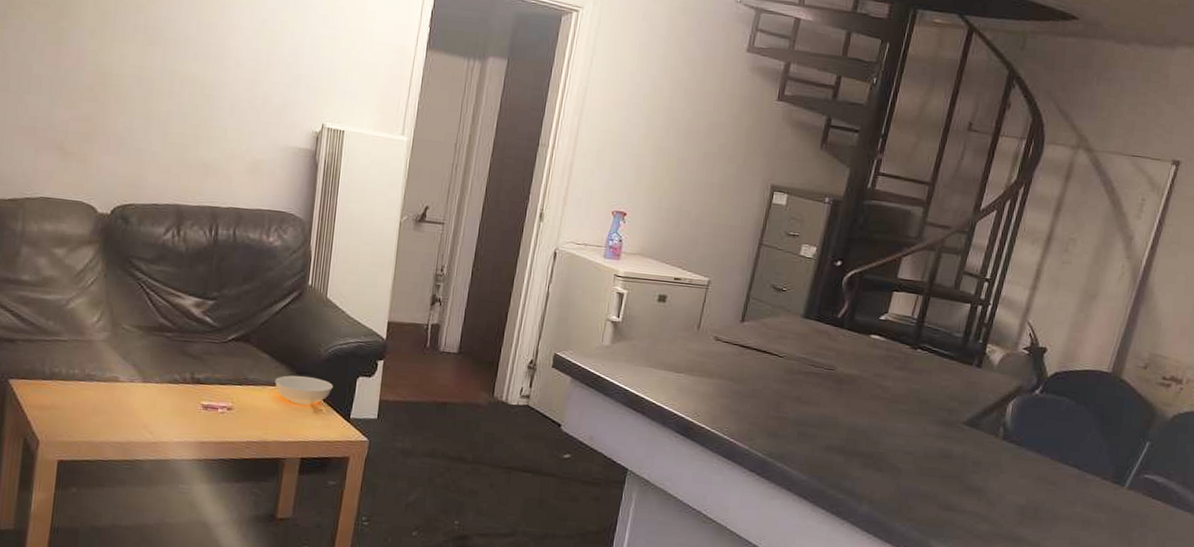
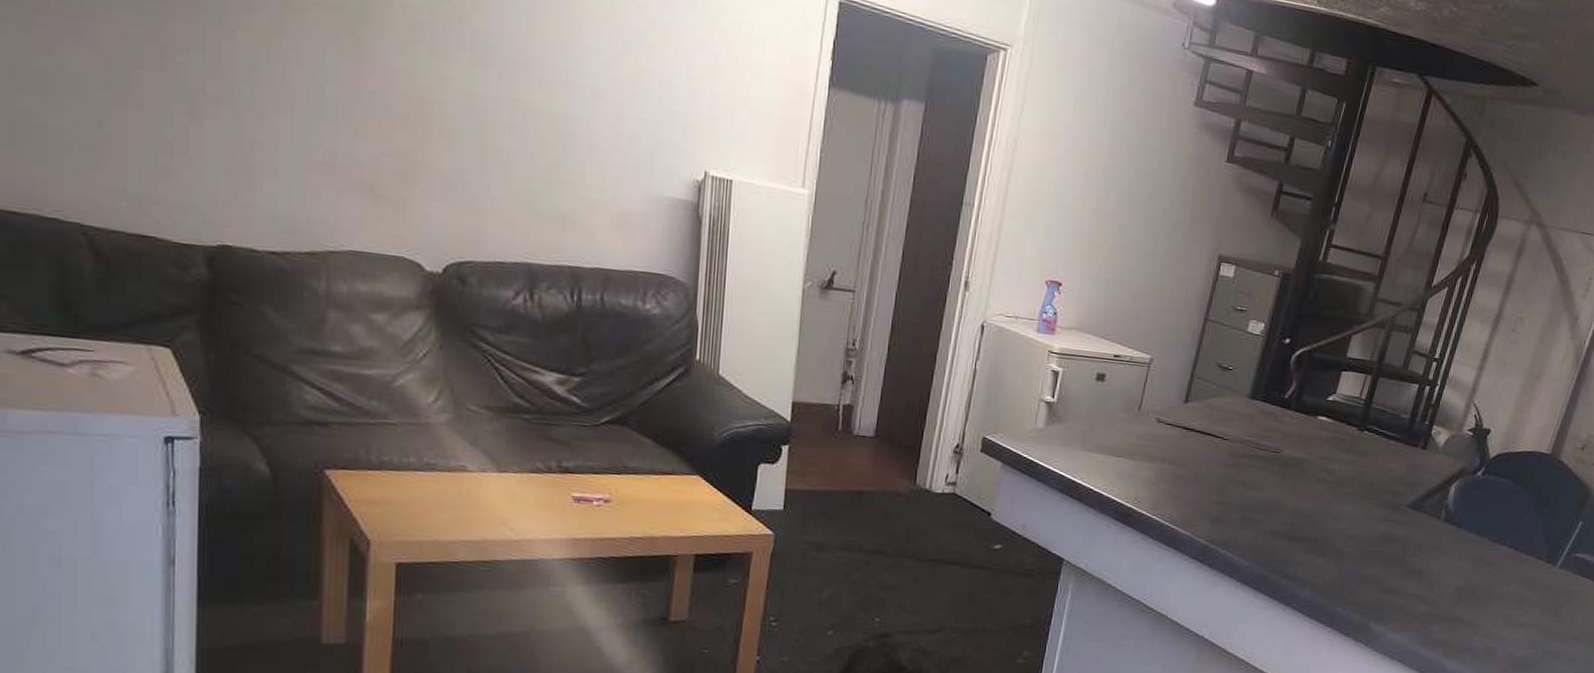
bowl: present [275,375,333,406] -> none [660,462,730,496]

